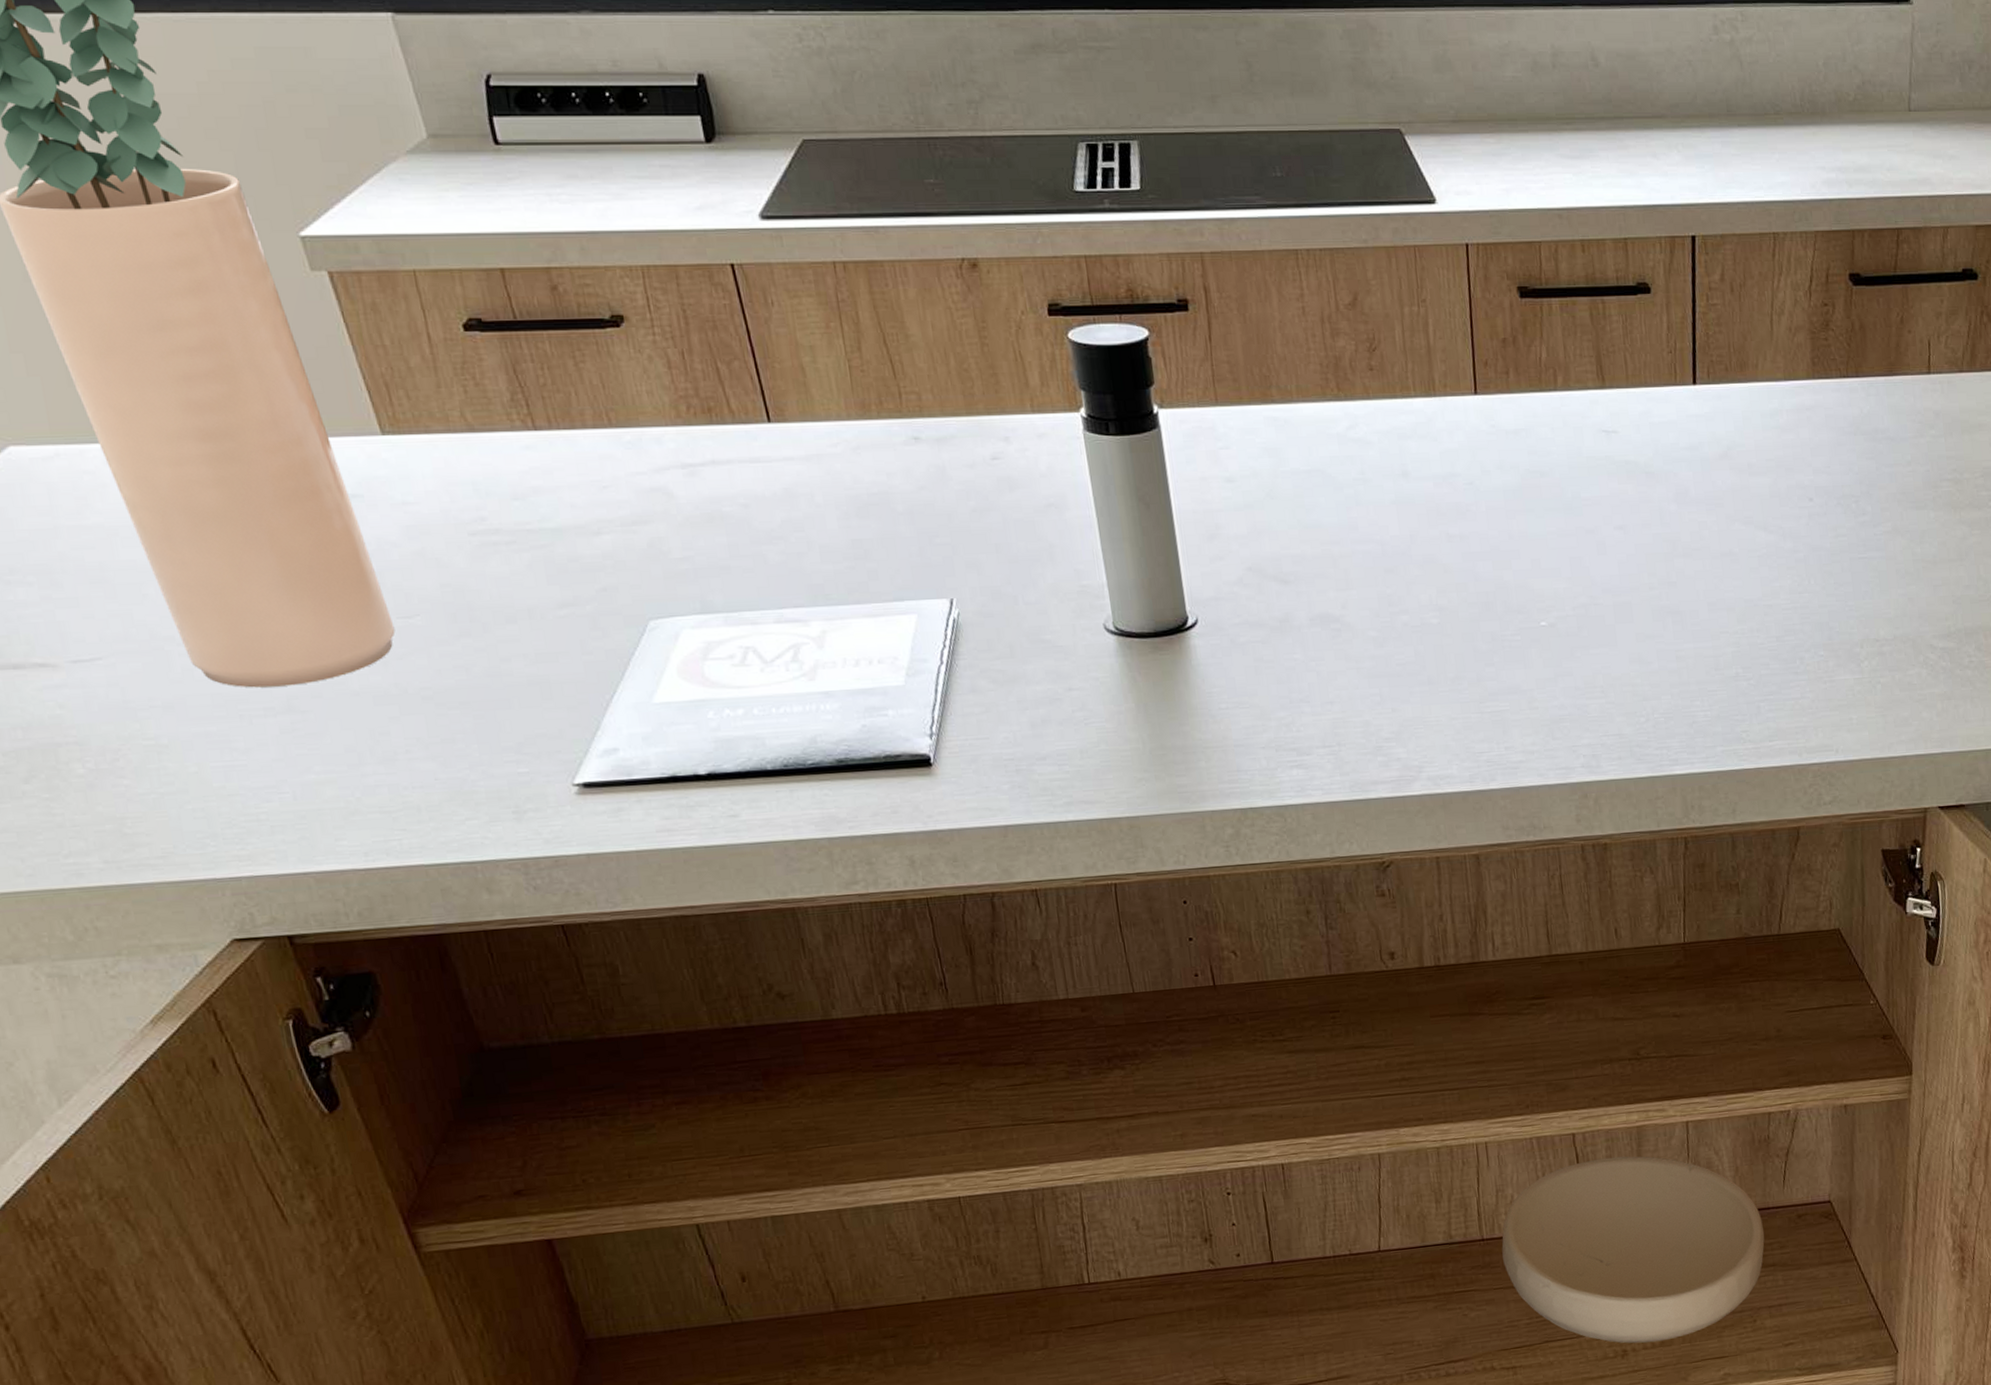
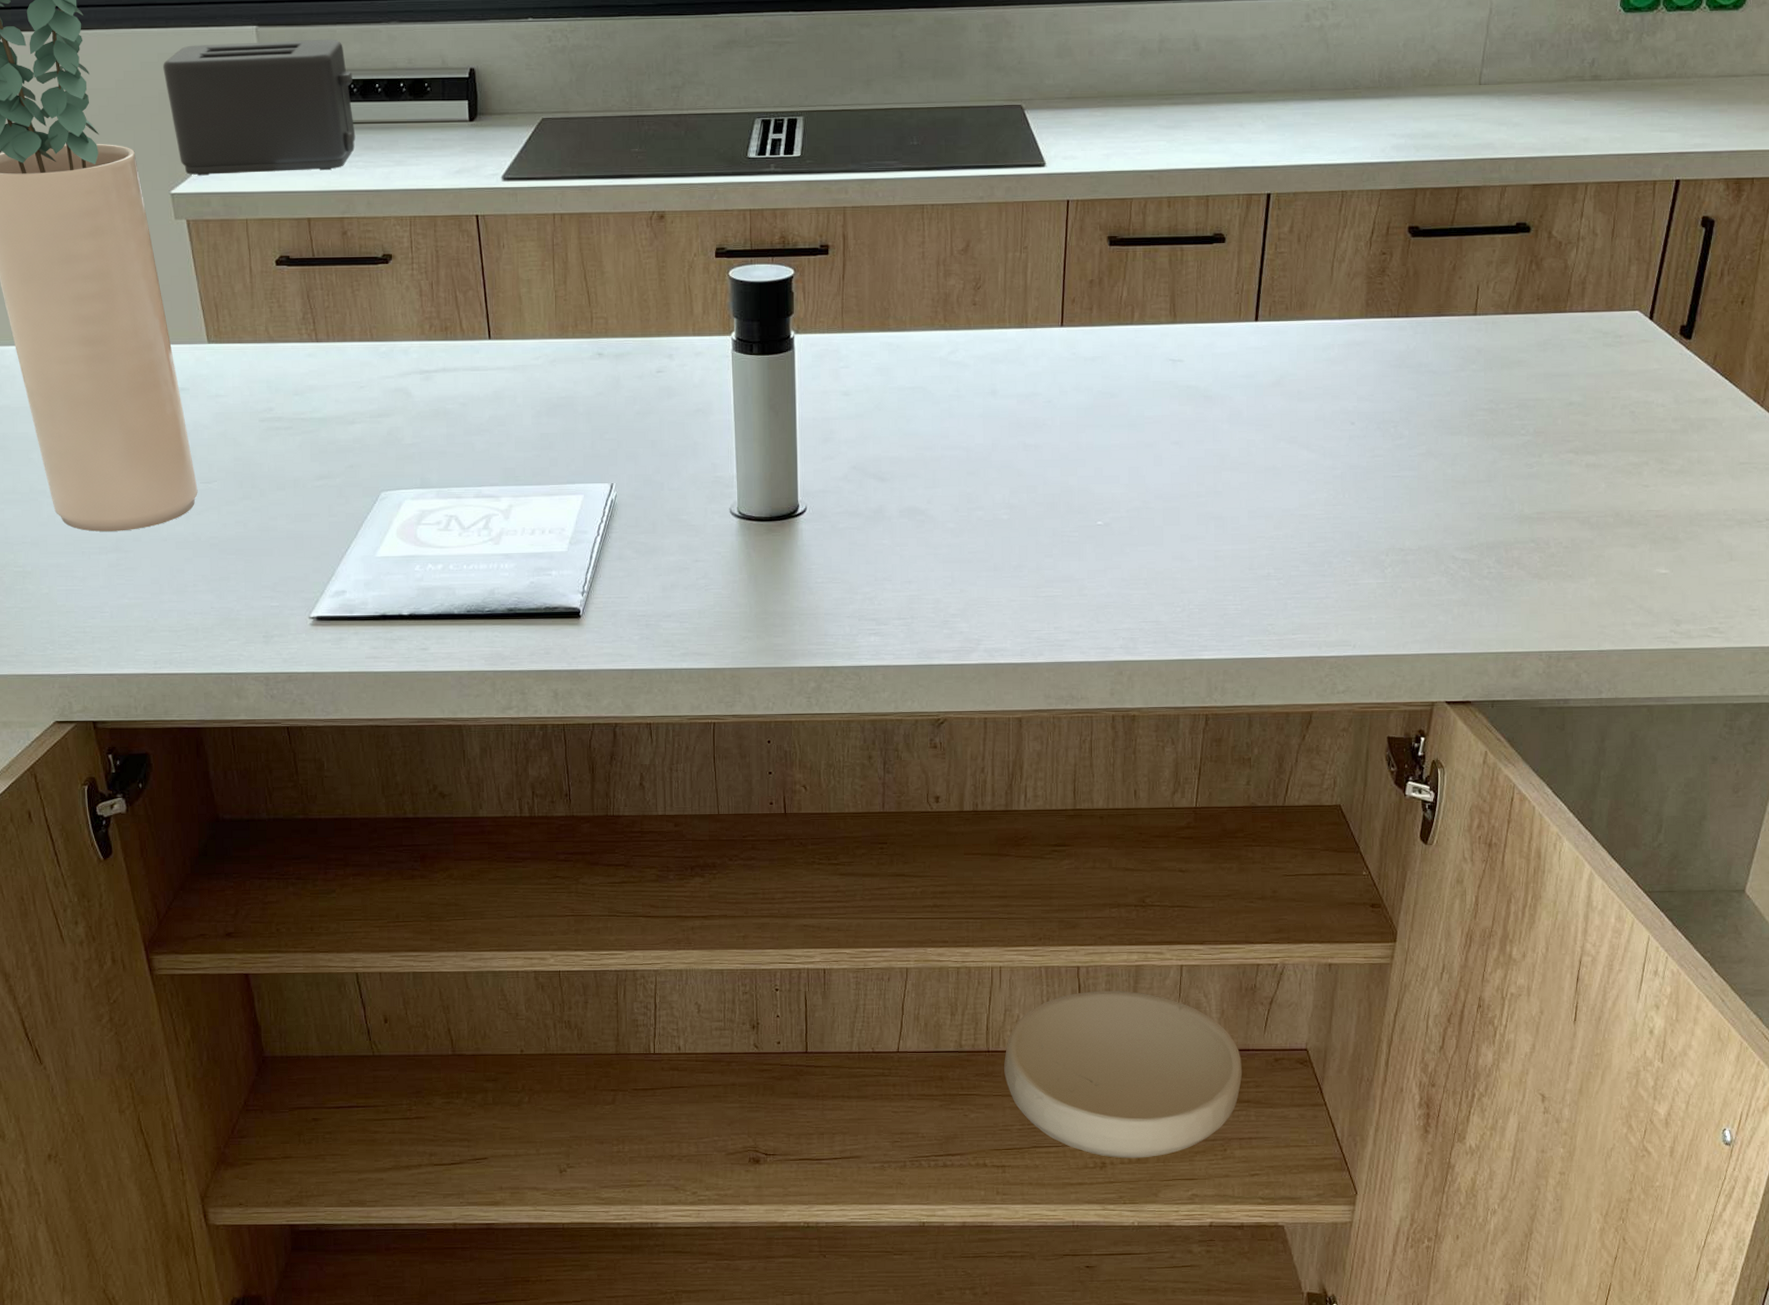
toaster: none [263,32,554,213] -> present [163,39,356,176]

